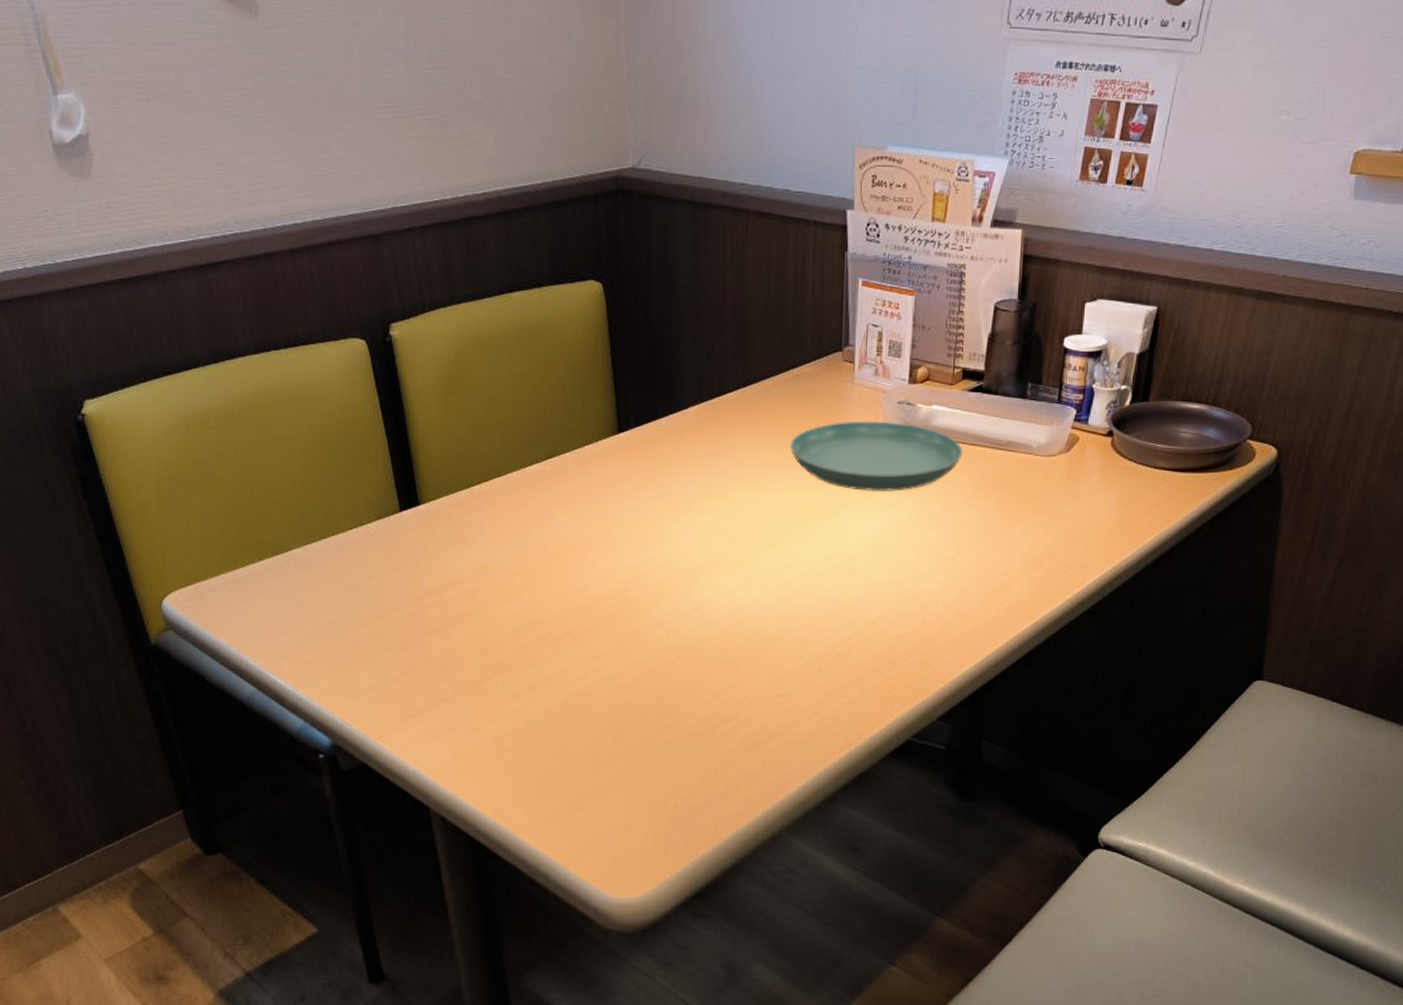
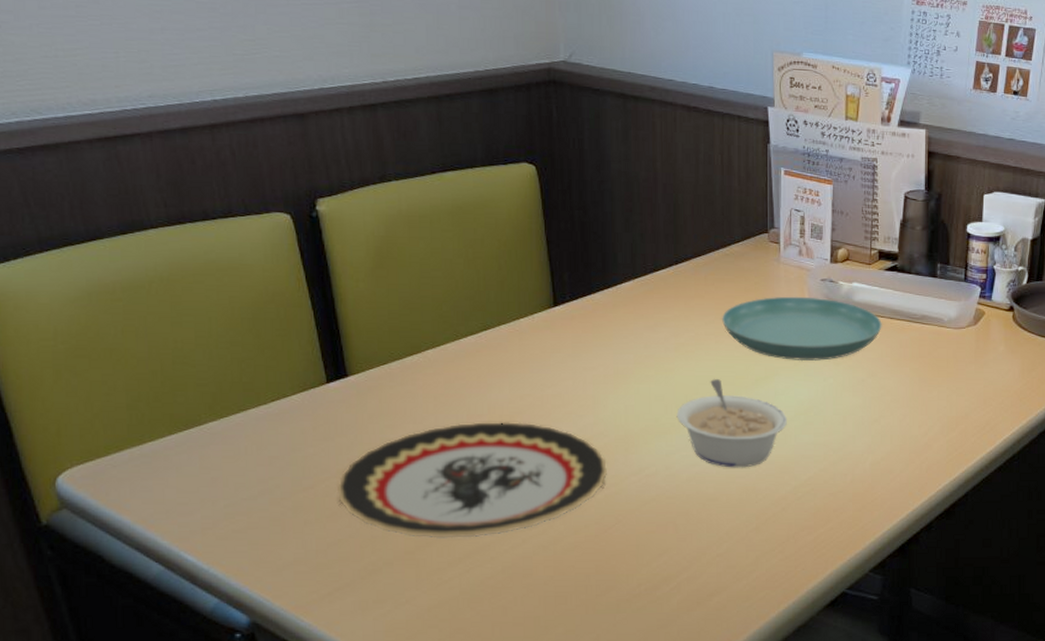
plate: none [409,553,669,670] -> present [336,422,608,539]
legume: none [740,509,856,606] -> present [676,378,787,468]

